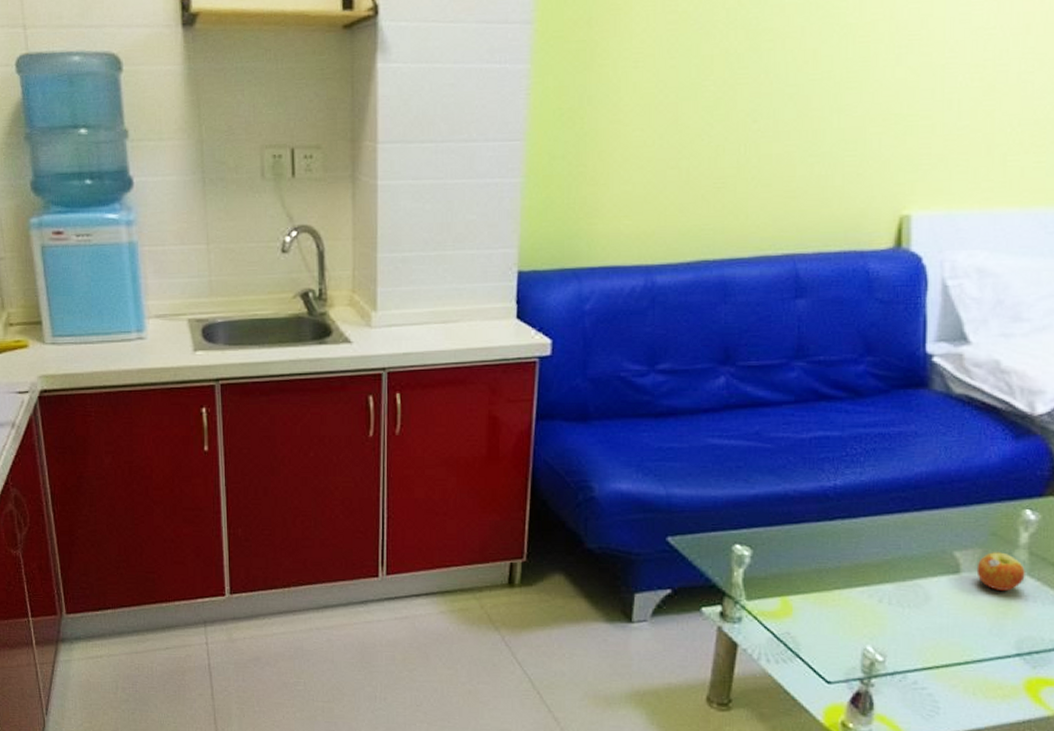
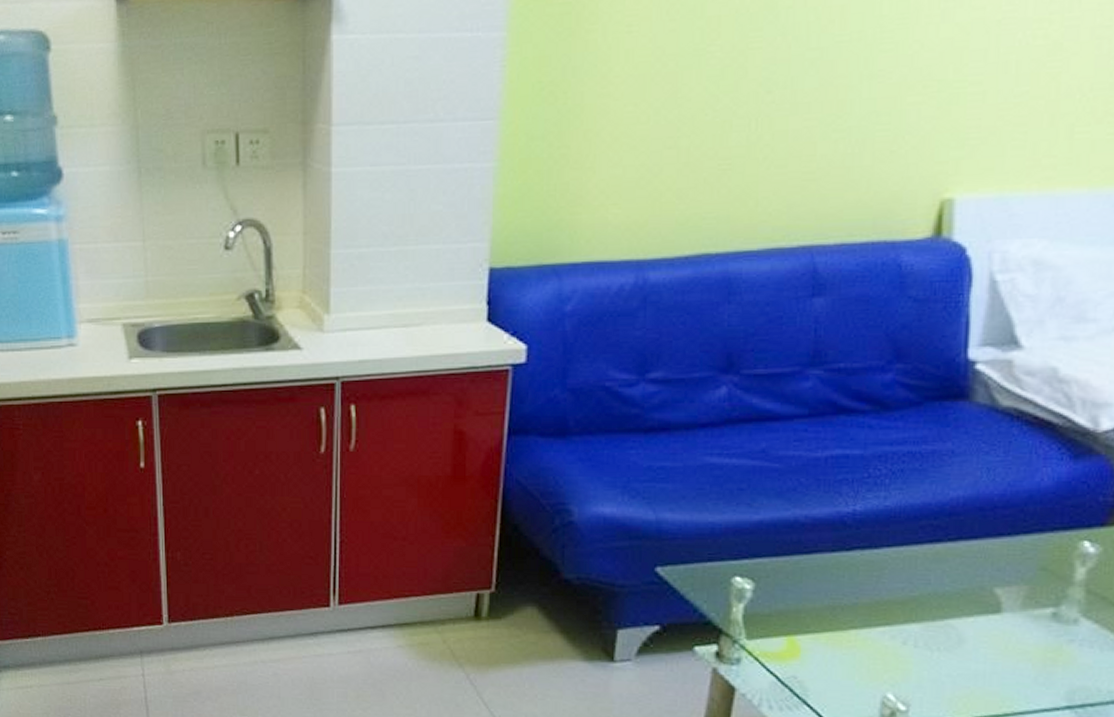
apple: present [976,552,1025,591] -> none [1021,589,1080,634]

